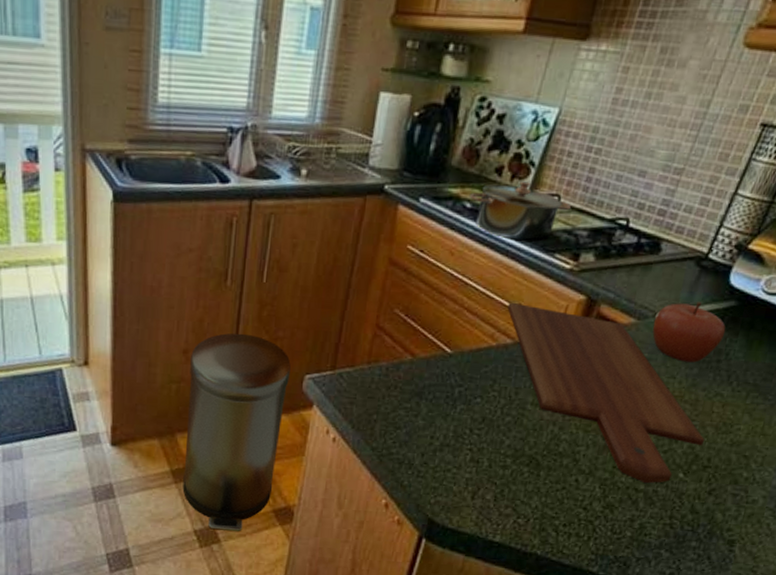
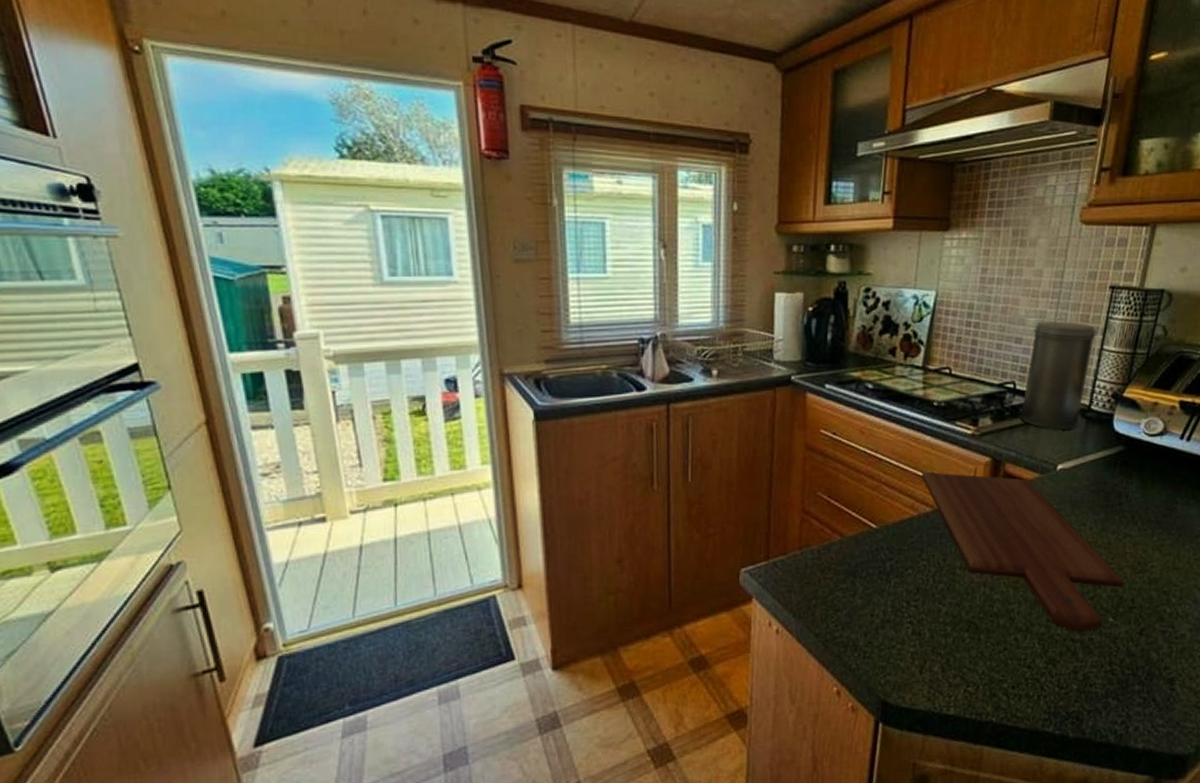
pedal bin: present [182,333,291,532] -> none [624,535,726,747]
cooking pot: present [469,181,571,242] -> none [869,359,962,413]
canister: none [625,155,734,278] -> present [1019,321,1096,431]
fruit: present [652,302,726,363] -> none [1055,450,1121,509]

